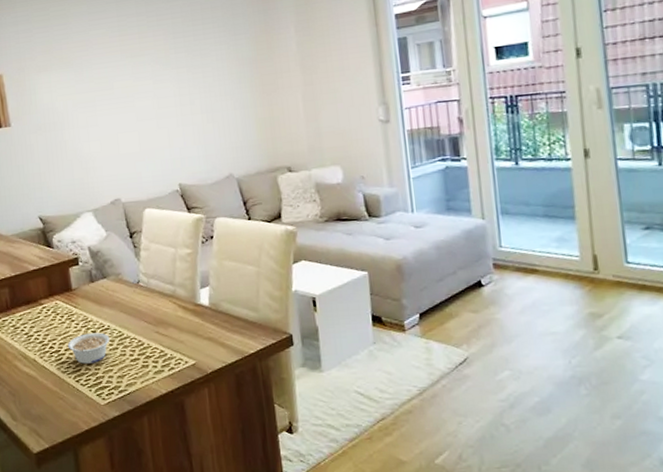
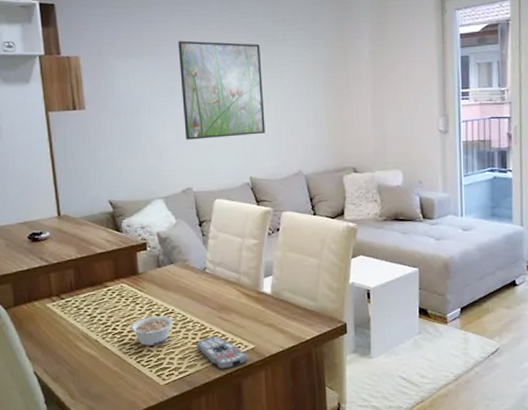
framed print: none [97,45,192,150] -> present [178,40,265,140]
remote control: none [135,352,191,388] -> present [197,336,249,370]

